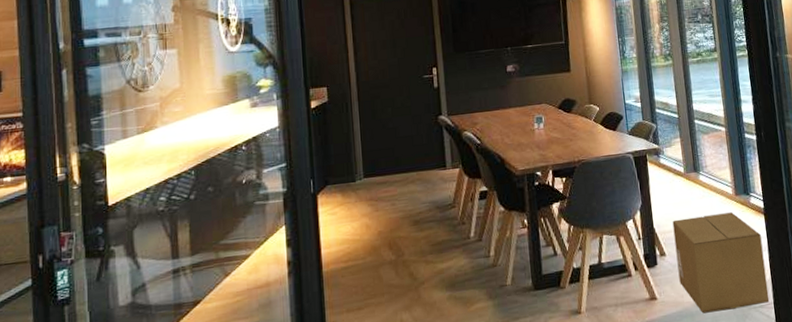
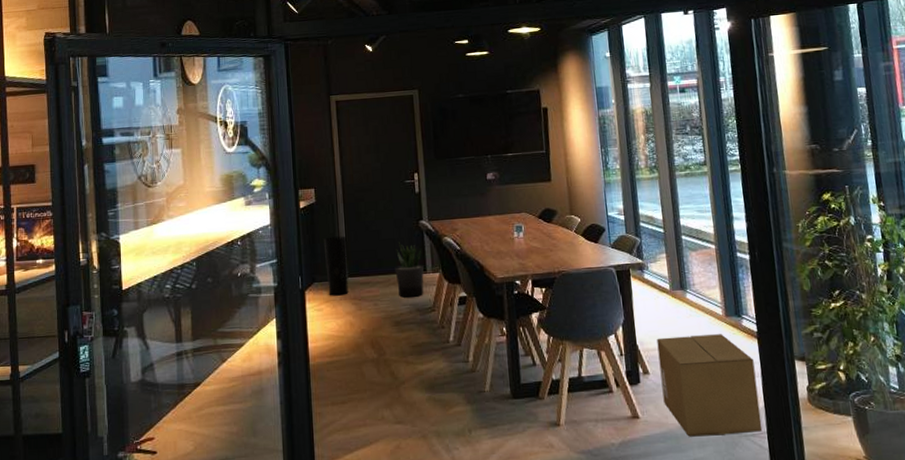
umbrella stand: none [337,135,364,198] -> present [323,236,349,296]
planter: none [413,139,444,196] -> present [395,243,425,298]

